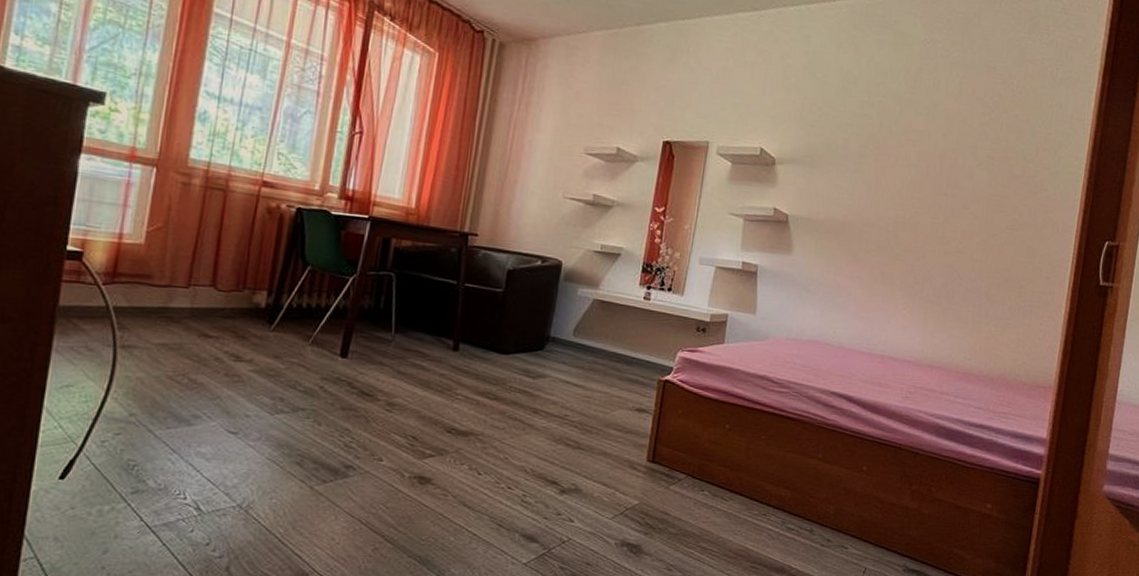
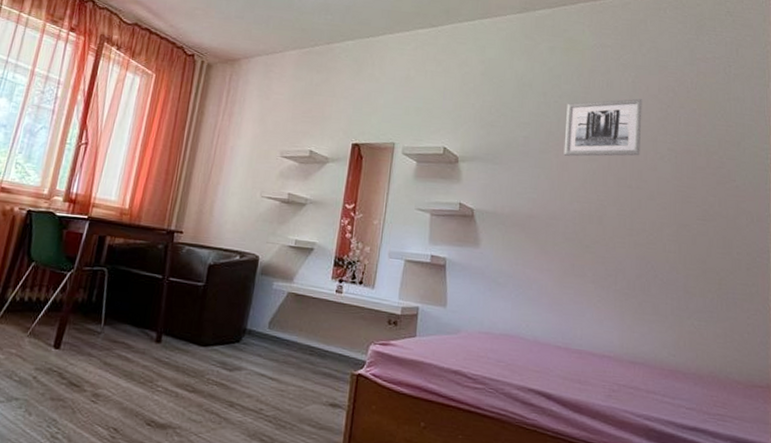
wall art: none [883,101,967,163] -> present [564,98,642,157]

